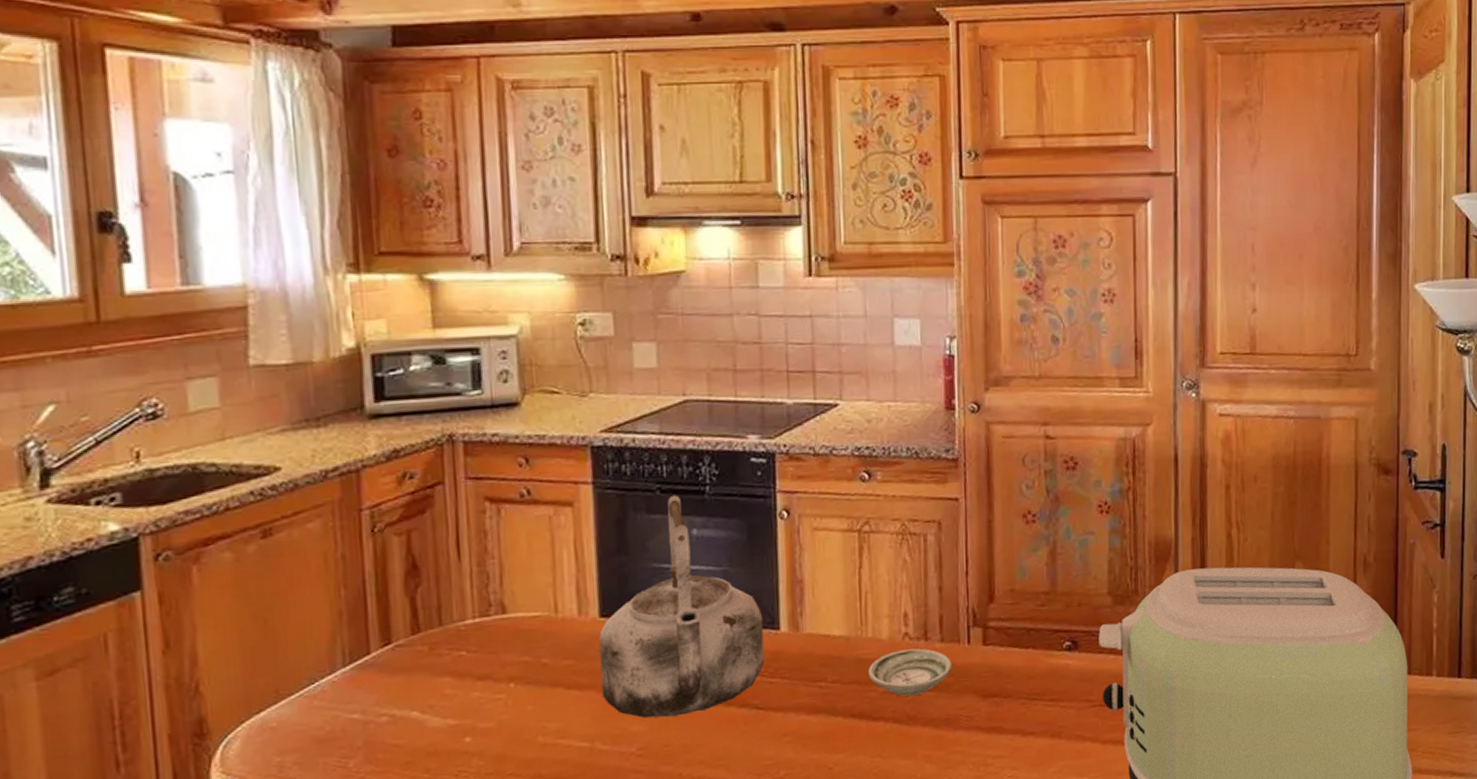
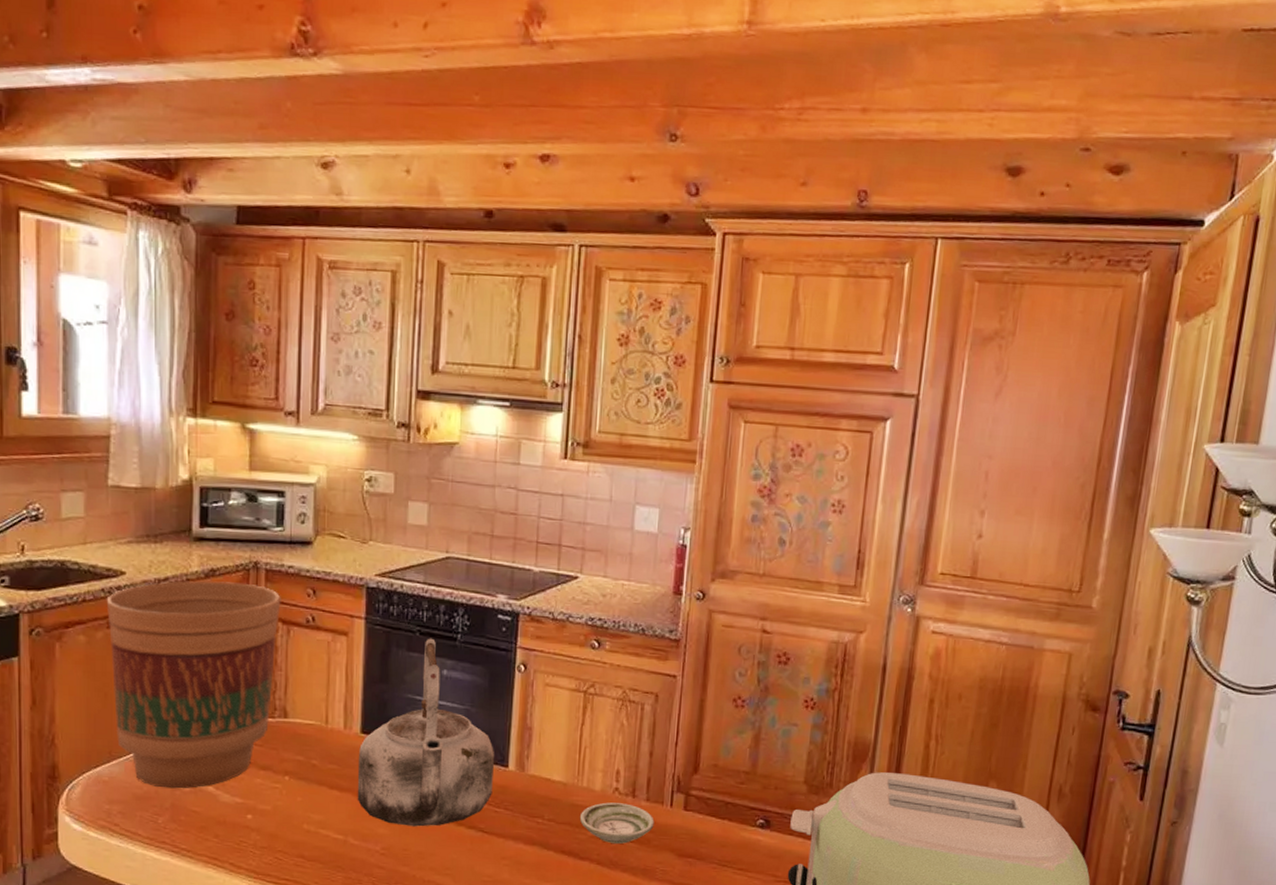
flower pot: none [257,461,487,724] -> present [106,580,281,789]

